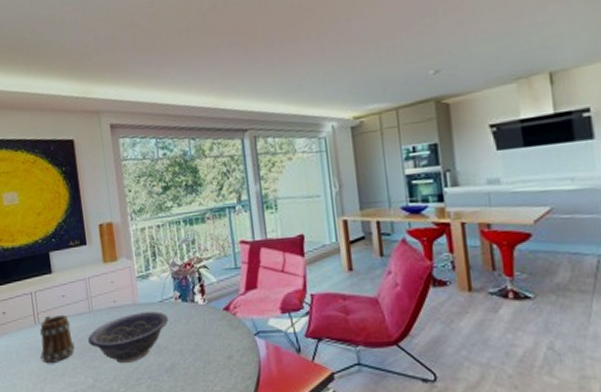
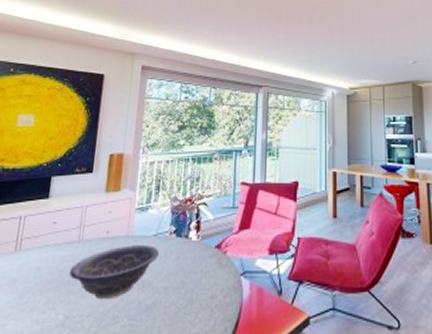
mug: present [39,314,75,364] -> none [11,242,55,297]

